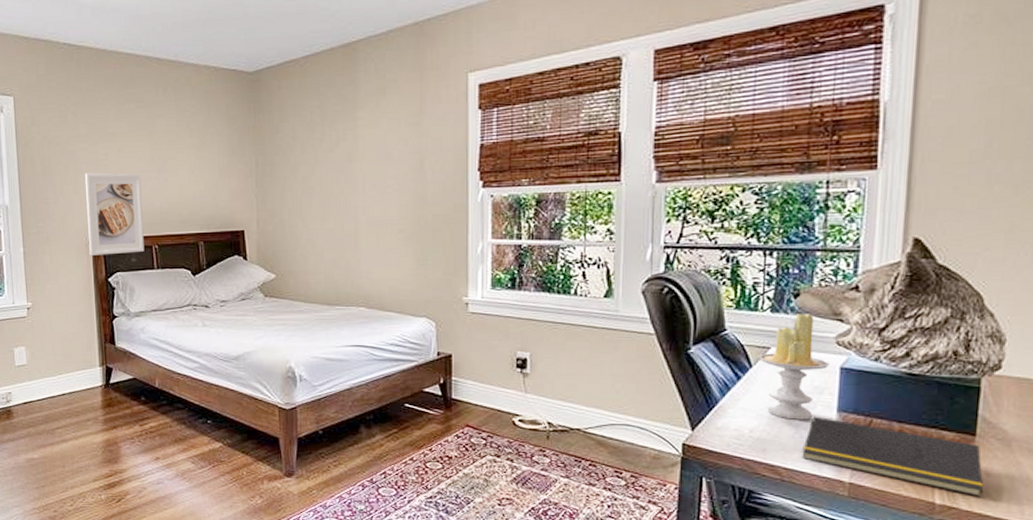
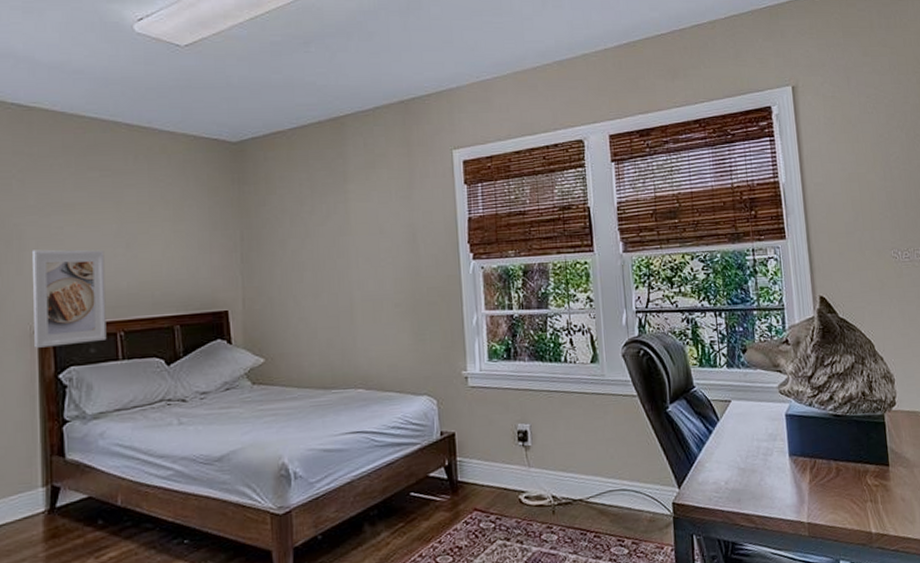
candle: present [757,314,829,420] -> none [722,367,777,468]
notepad: present [802,416,984,497] -> none [768,462,903,522]

